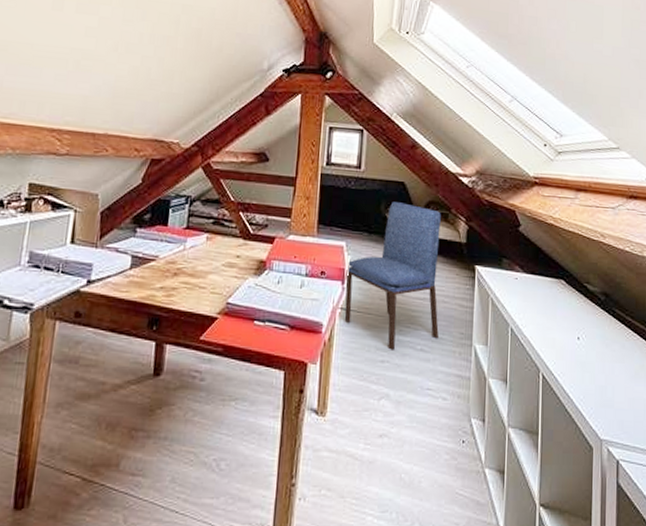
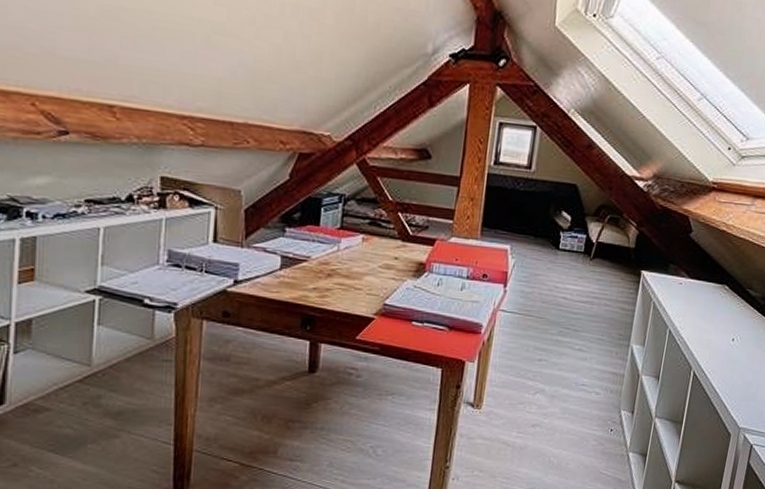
dining chair: present [344,202,441,350] -> none [504,205,612,350]

